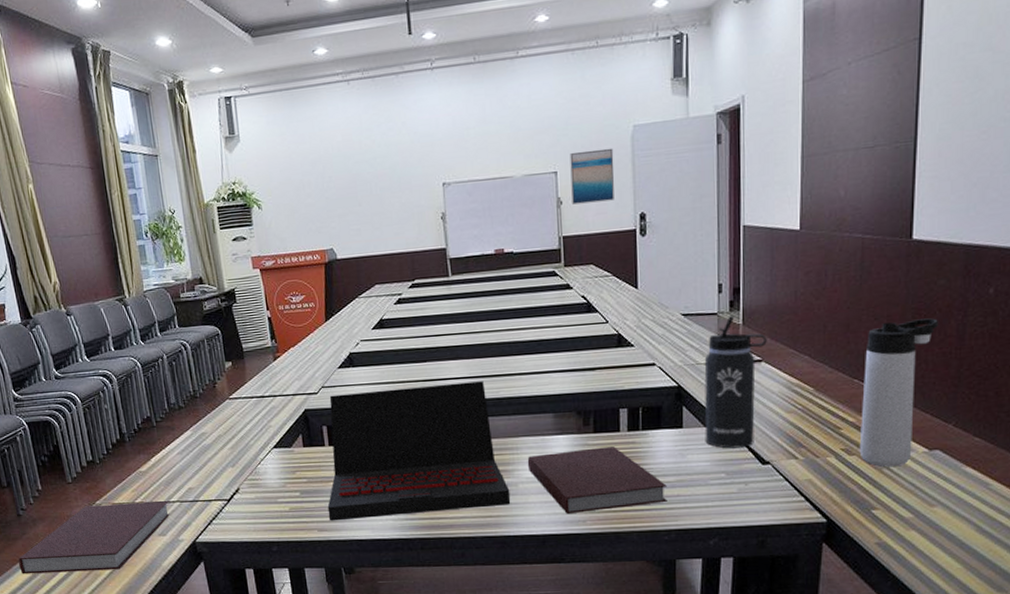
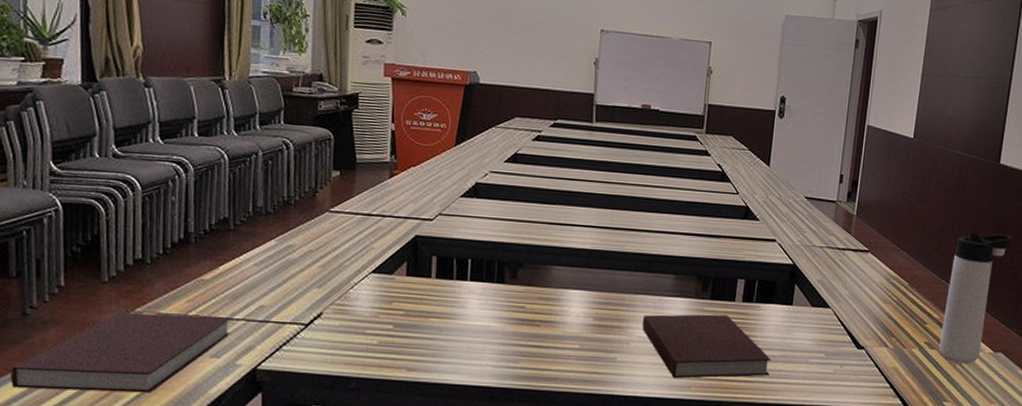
laptop: present [327,381,511,521] -> none [421,224,621,363]
wall art: present [570,148,614,205] -> none [721,27,765,80]
thermos bottle: present [704,316,767,449] -> none [811,206,875,331]

